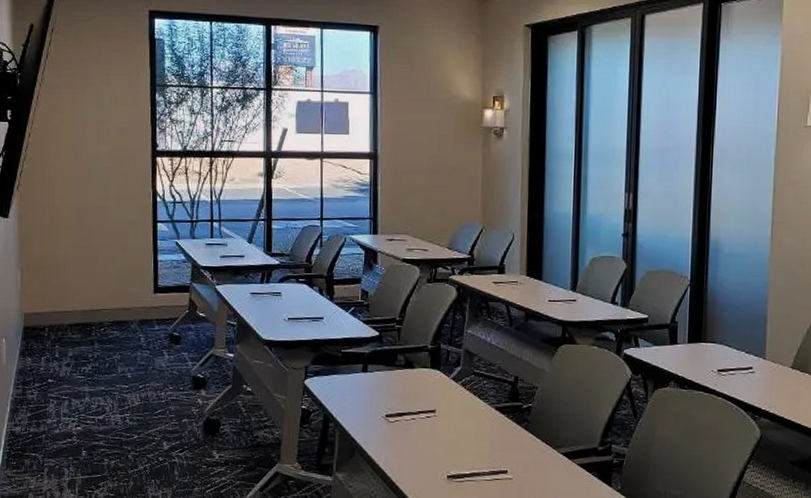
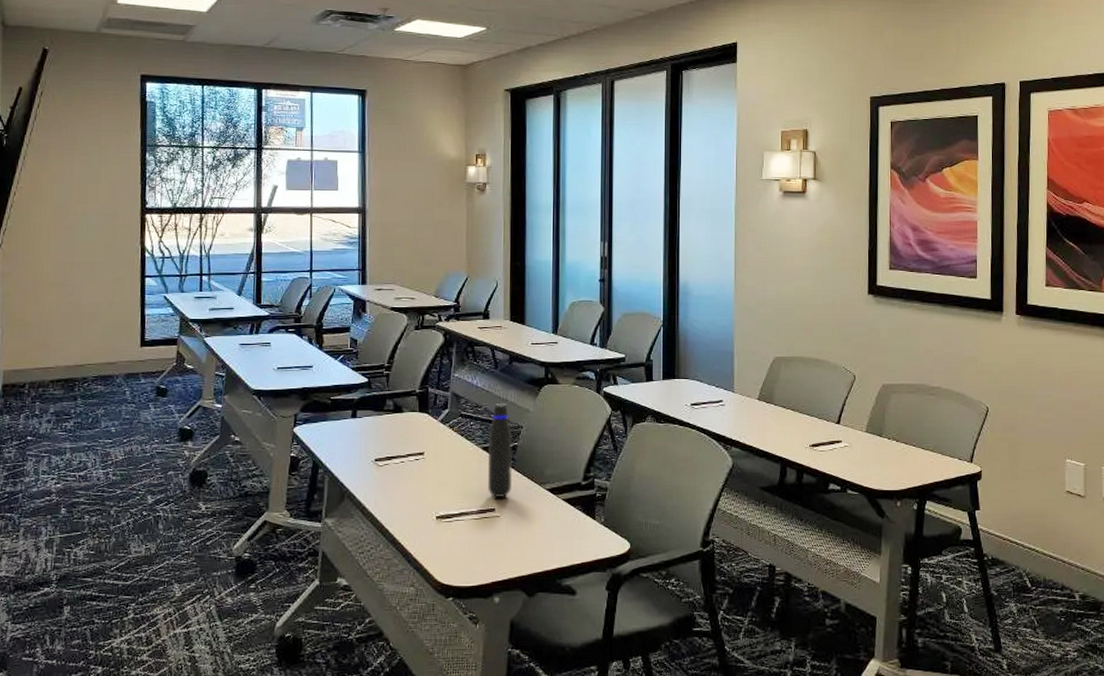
water bottle: none [501,362,527,461] -> present [488,403,513,498]

